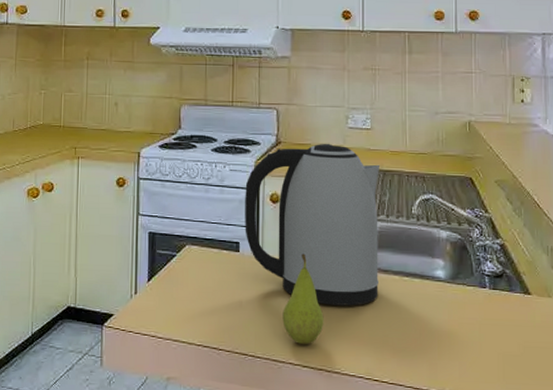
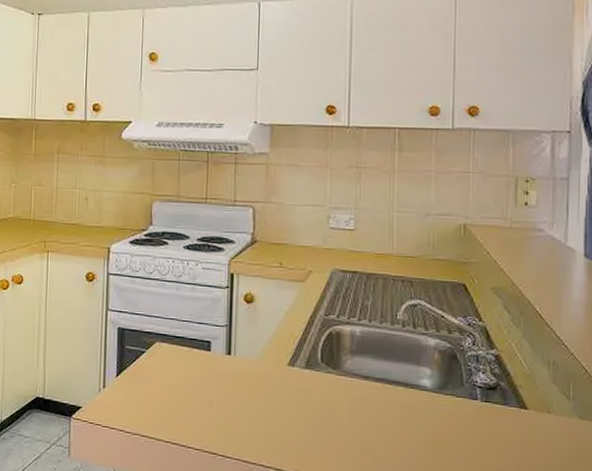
kettle: present [245,143,379,306] -> none [217,243,363,412]
fruit: present [282,253,324,345] -> none [254,355,299,448]

